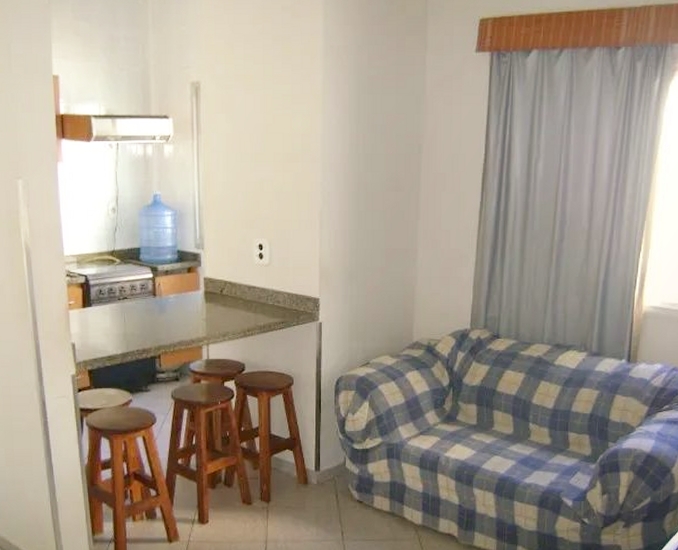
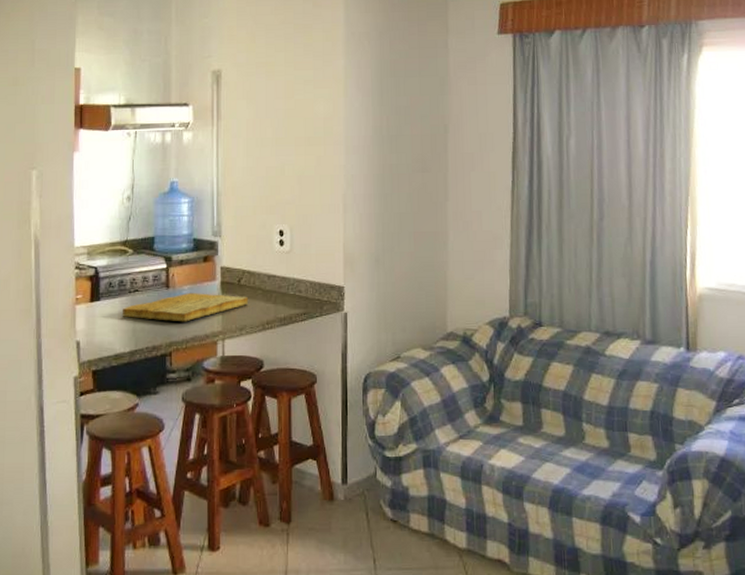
cutting board: none [112,300,230,328] -> present [122,292,248,322]

